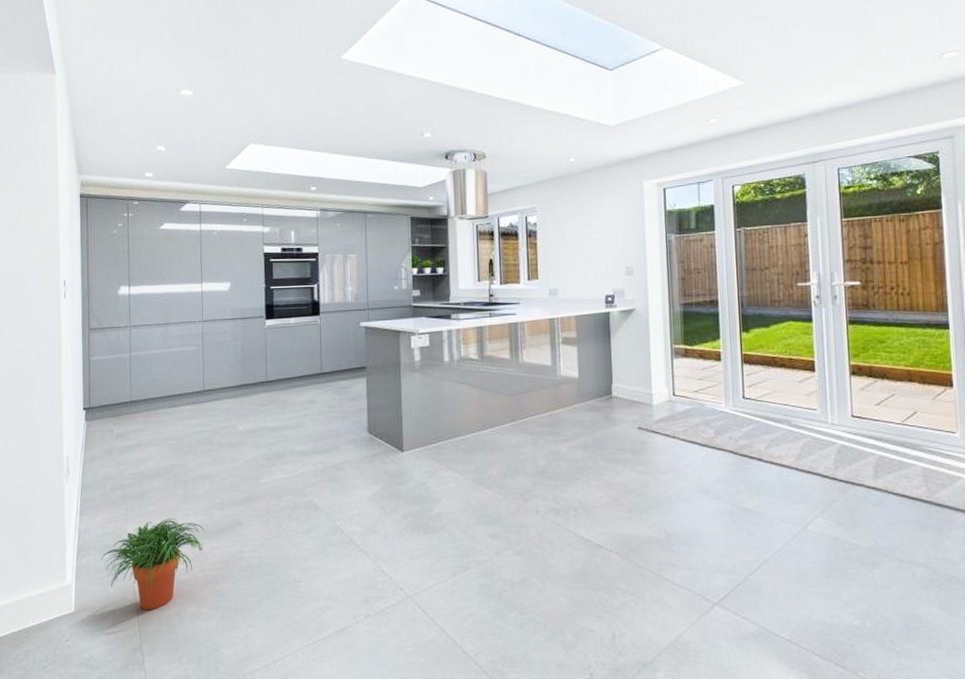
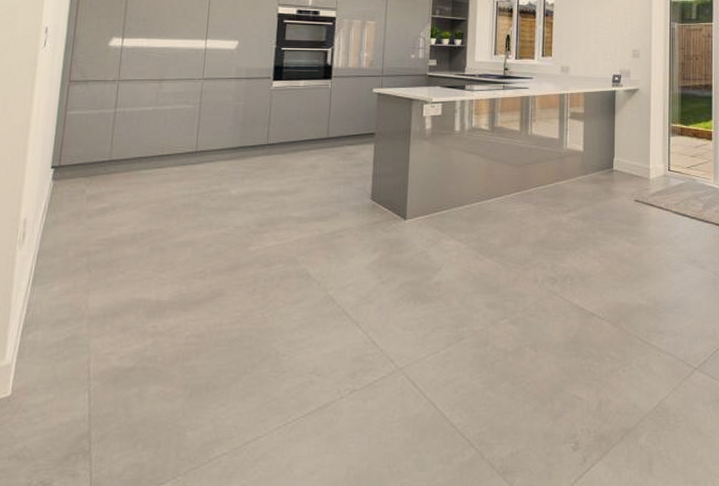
potted plant: present [100,518,205,610] -> none [51,288,181,392]

